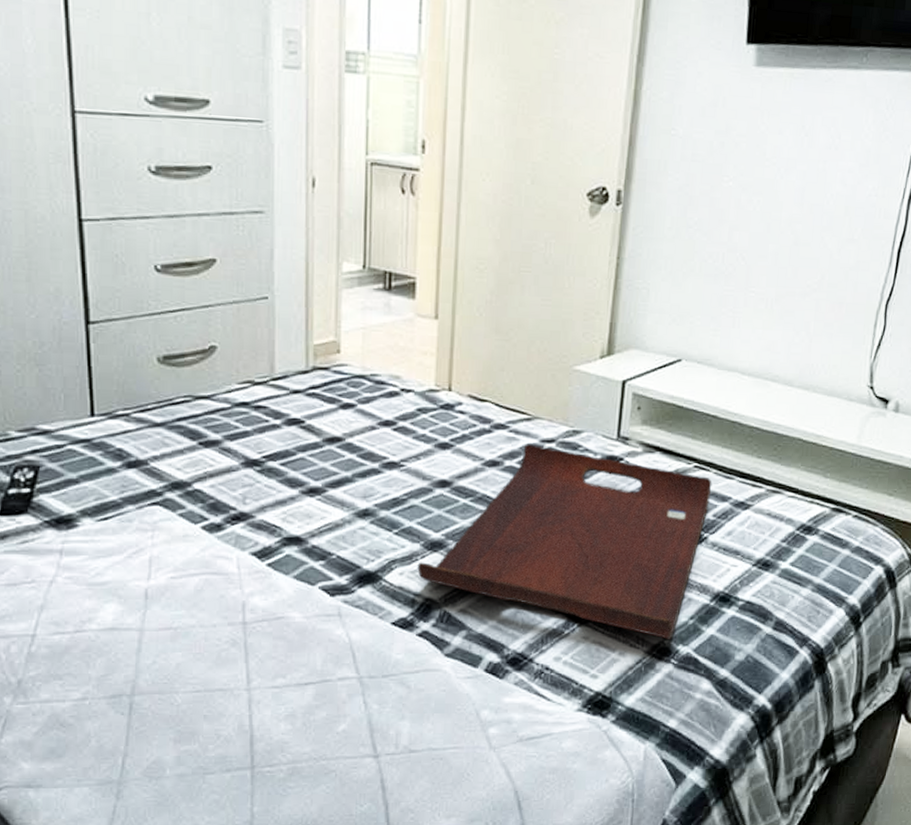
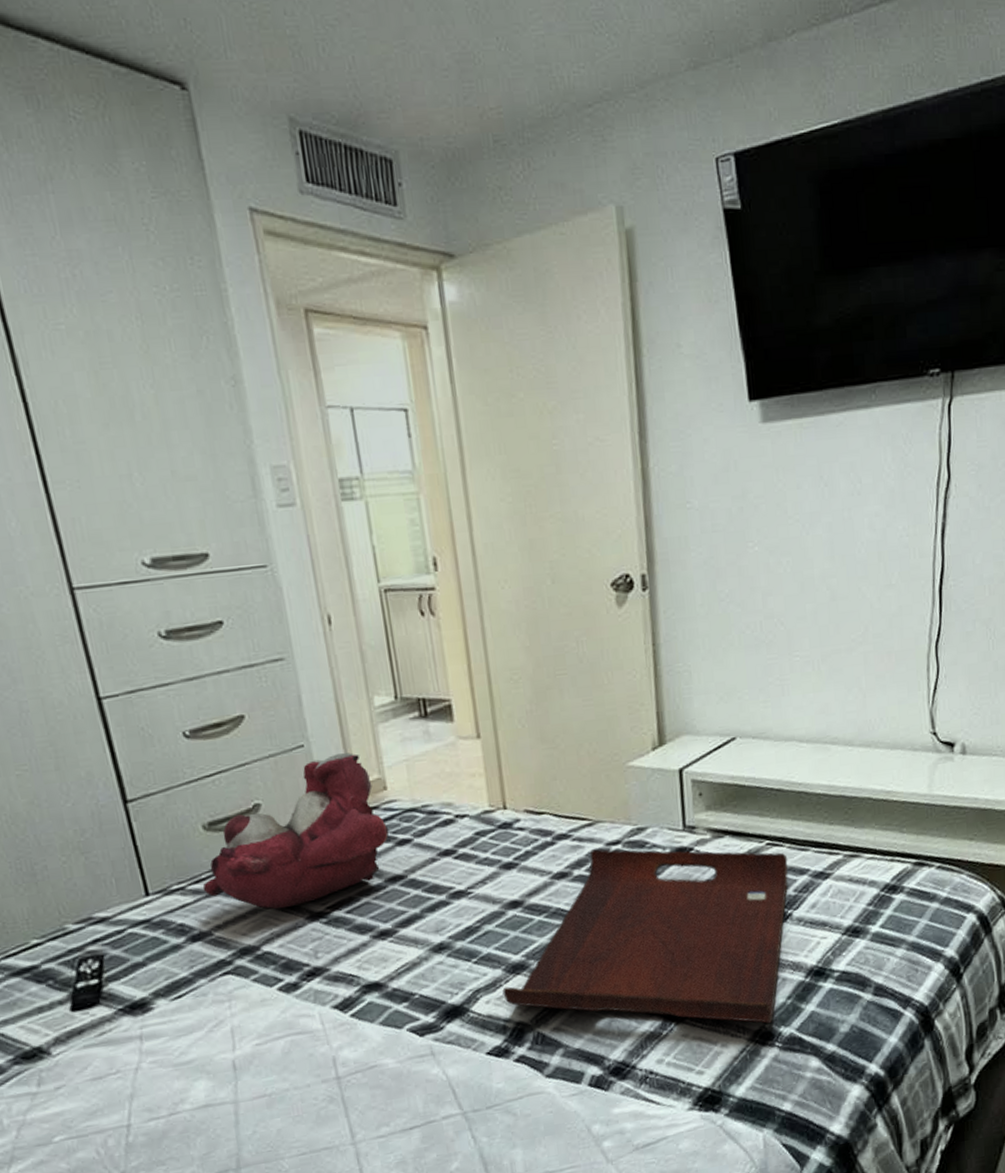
teddy bear: none [147,311,335,451] -> present [202,753,390,910]

